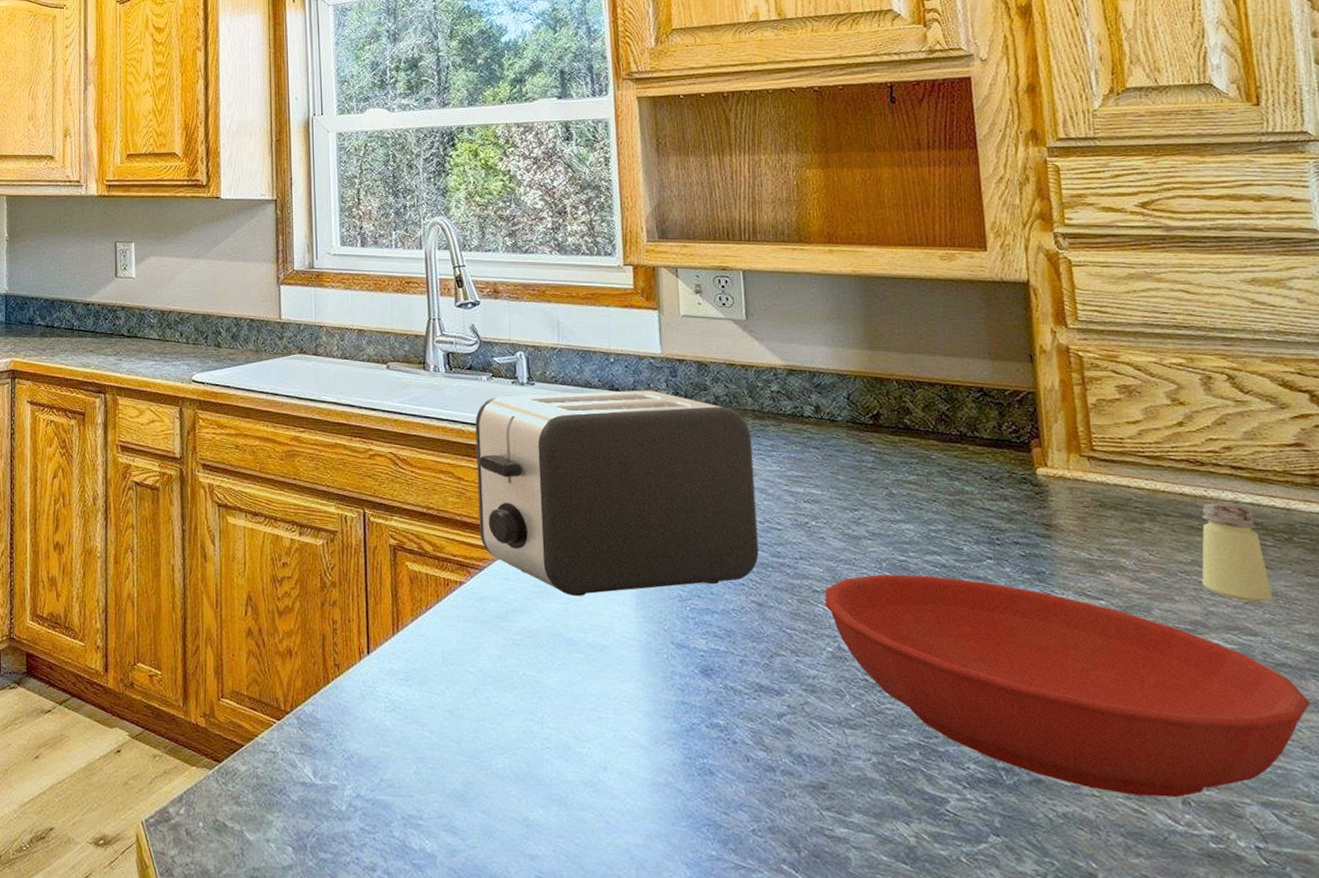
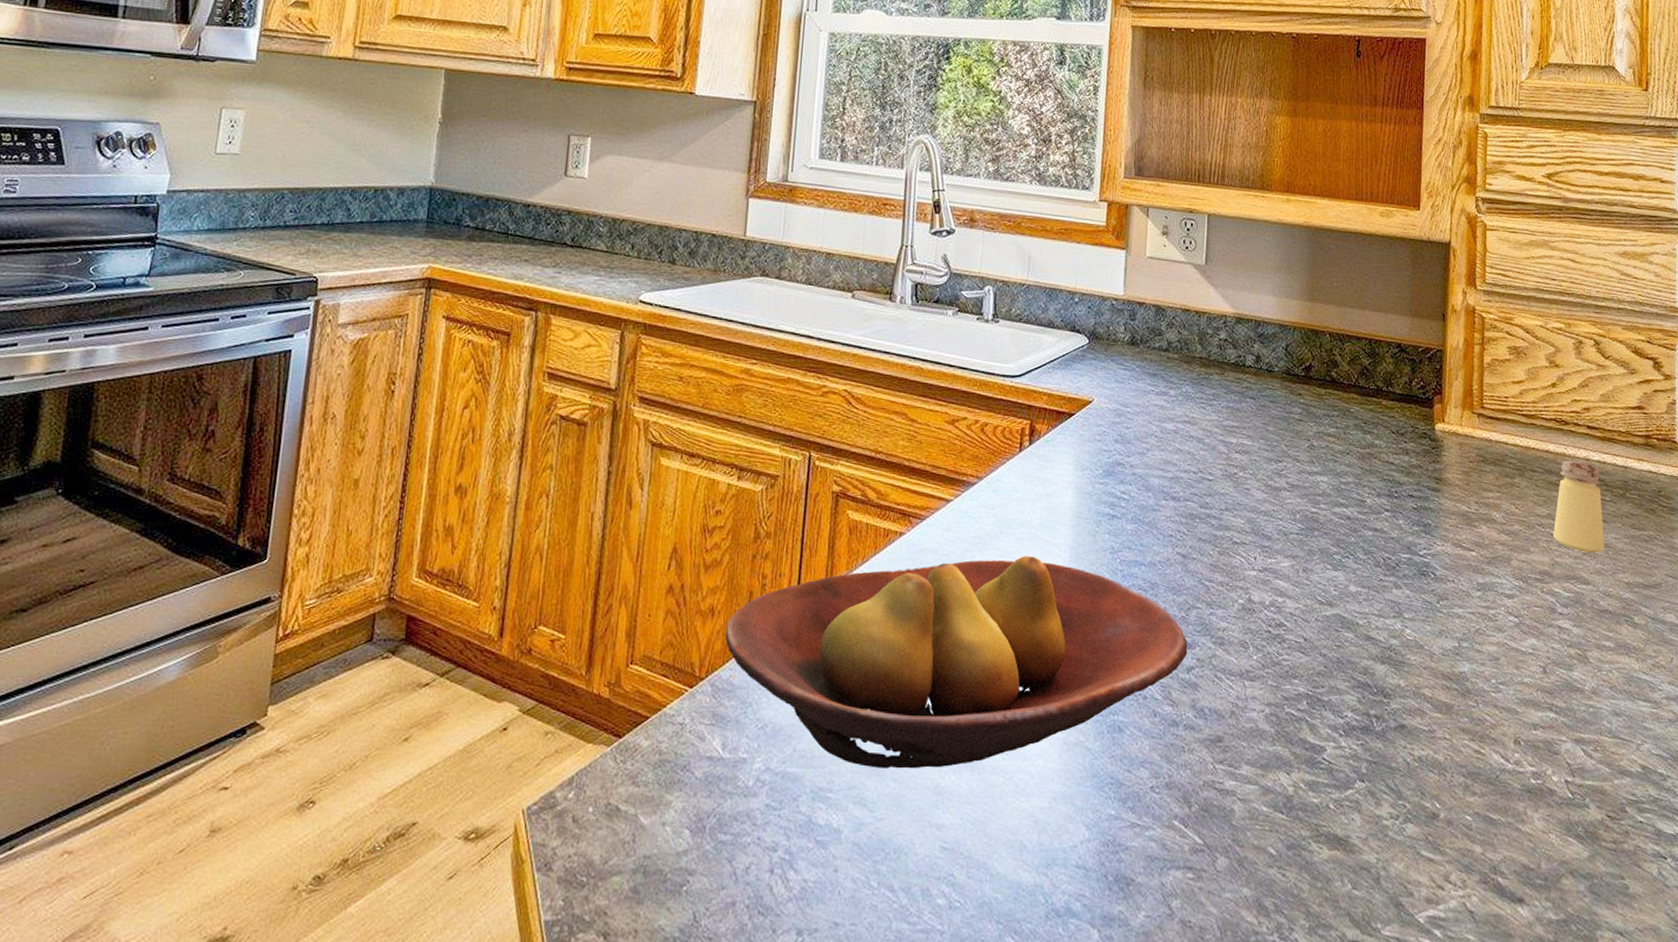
fruit bowl: none [303,604,776,802] -> present [725,556,1188,769]
toaster: present [475,390,759,596] -> none [926,332,1196,548]
bowl: present [824,574,1310,798] -> none [1242,526,1621,738]

